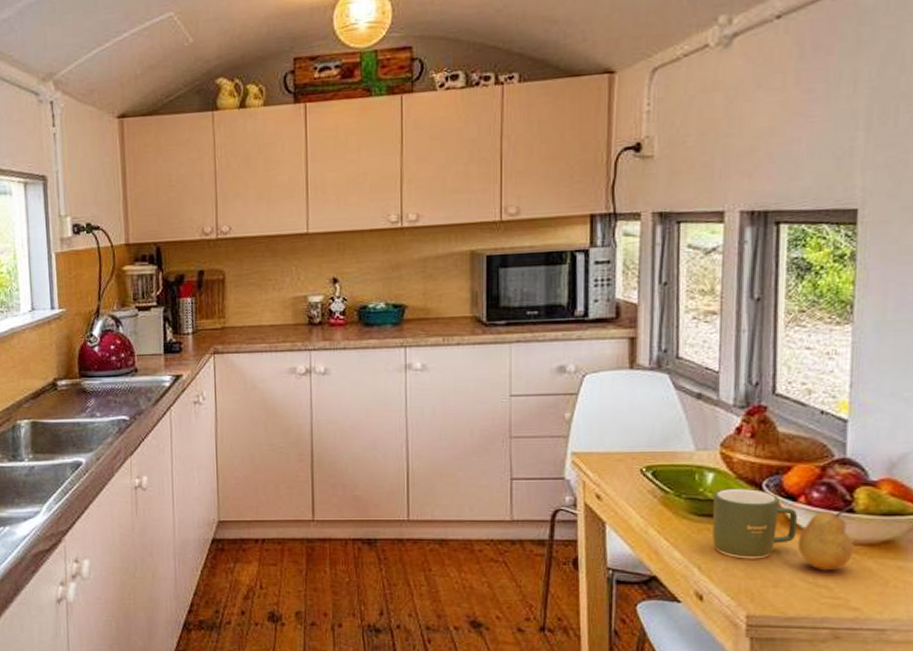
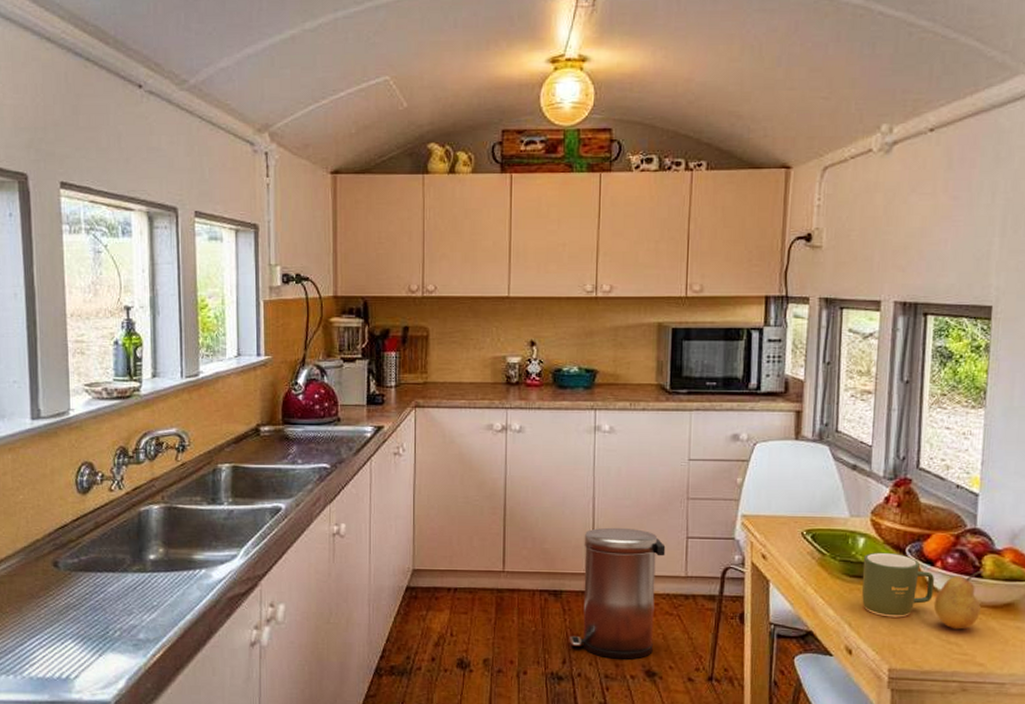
pedal bin: none [386,470,488,610] -> present [570,527,666,660]

